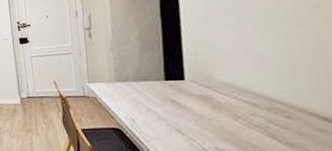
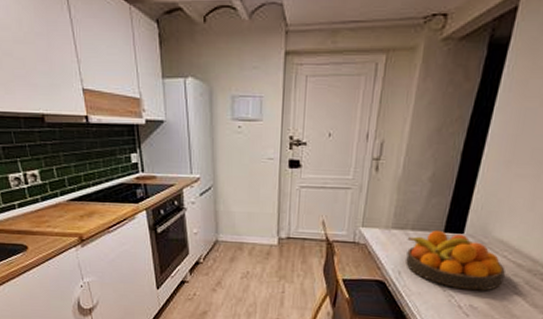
fruit bowl: none [131,79,244,133] -> present [406,229,505,291]

